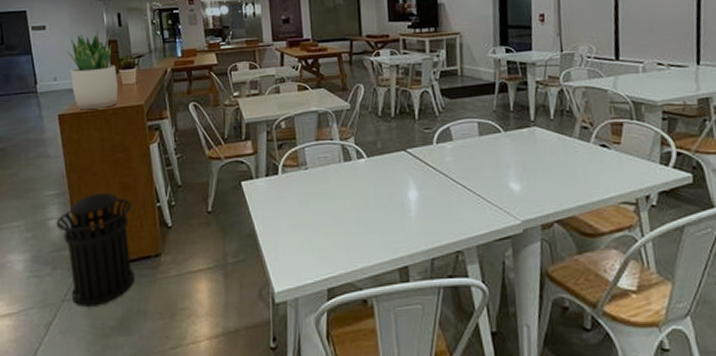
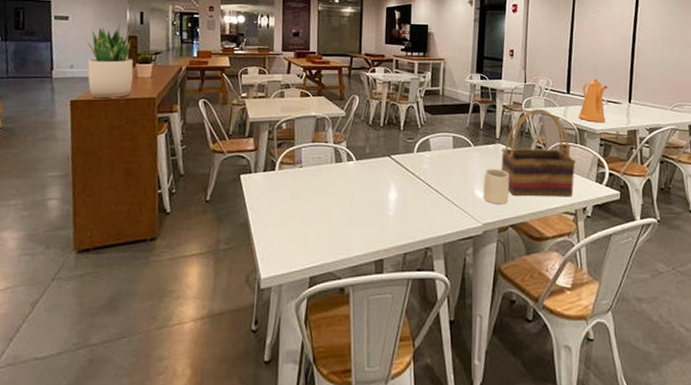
trash can: present [56,193,134,307] -> none [55,178,134,286]
mug: none [518,155,552,198] -> present [483,168,510,204]
woven basket: none [537,82,634,186] -> present [501,109,577,197]
coffee pot: none [631,39,668,93] -> present [578,79,608,123]

